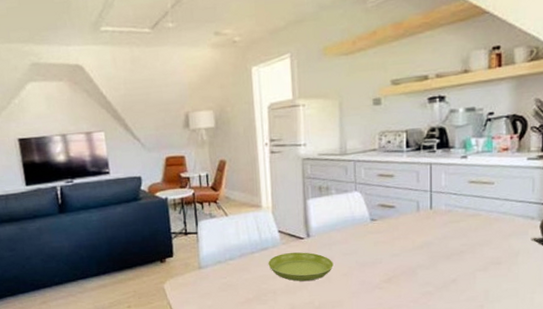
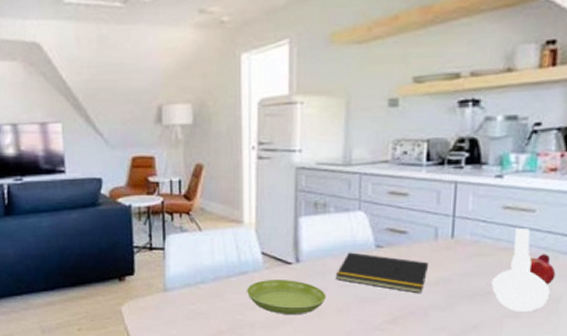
notepad: none [340,226,414,257] -> present [335,252,429,294]
teapot: none [464,197,510,266] -> present [491,228,550,311]
fruit: none [493,217,514,243] -> present [529,254,556,285]

